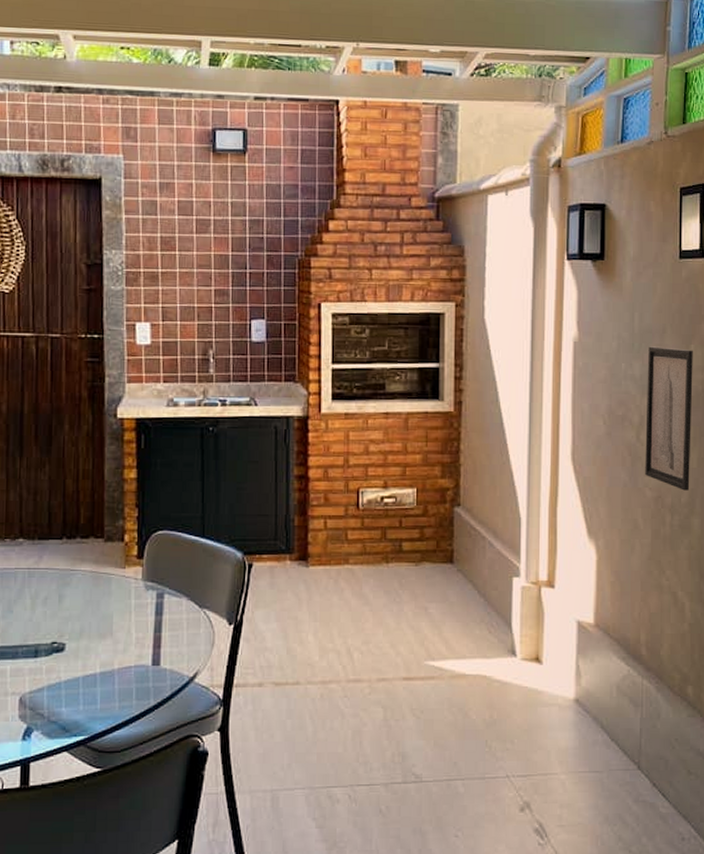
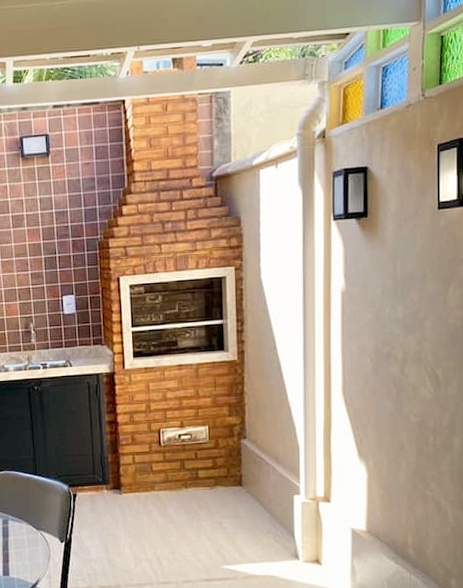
wall art: present [645,346,693,491] -> none [409,290,452,415]

